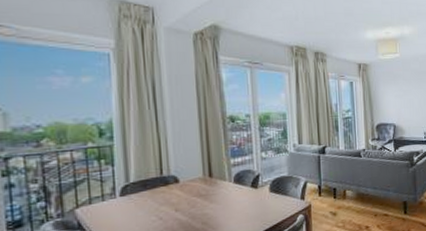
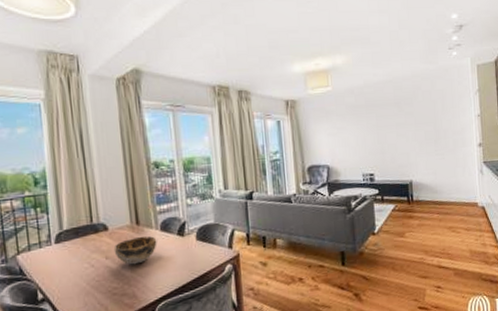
decorative bowl: none [184,188,230,217] -> present [113,236,157,265]

